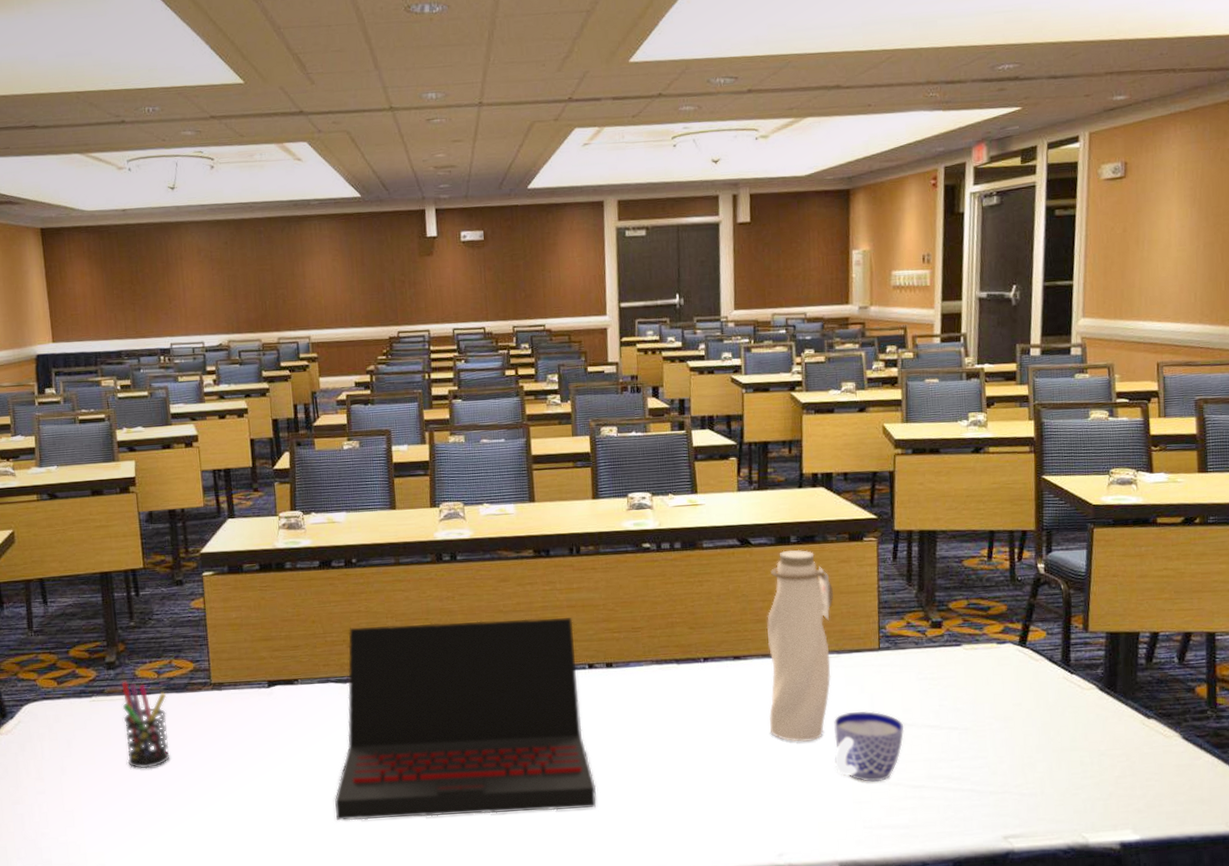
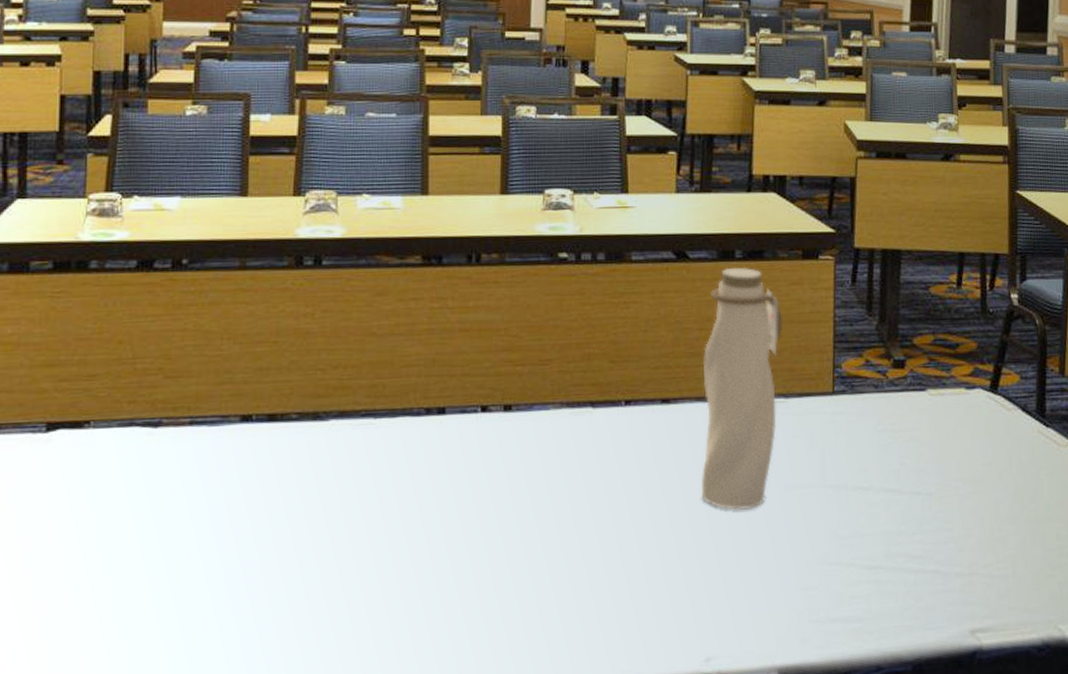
laptop: present [335,618,597,821] -> none [122,344,481,622]
cup: present [834,711,904,782] -> none [777,471,860,562]

